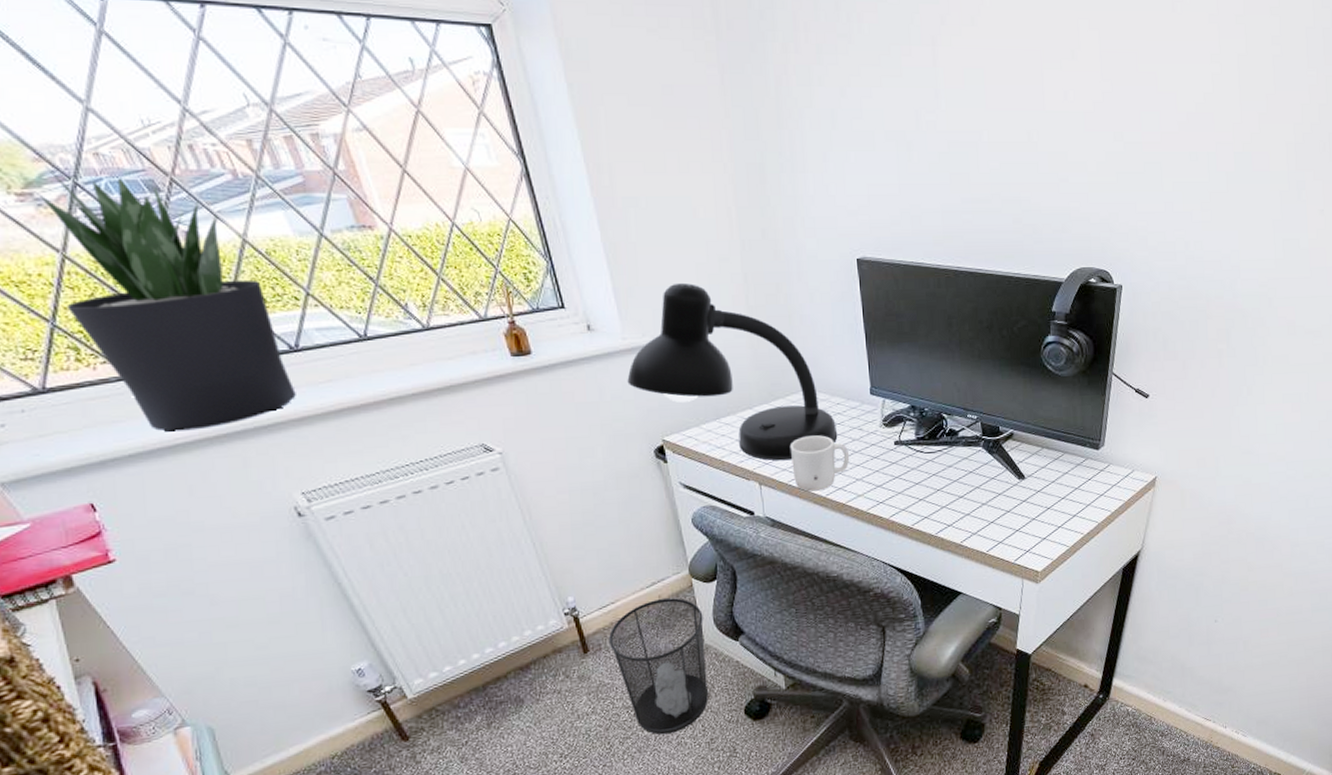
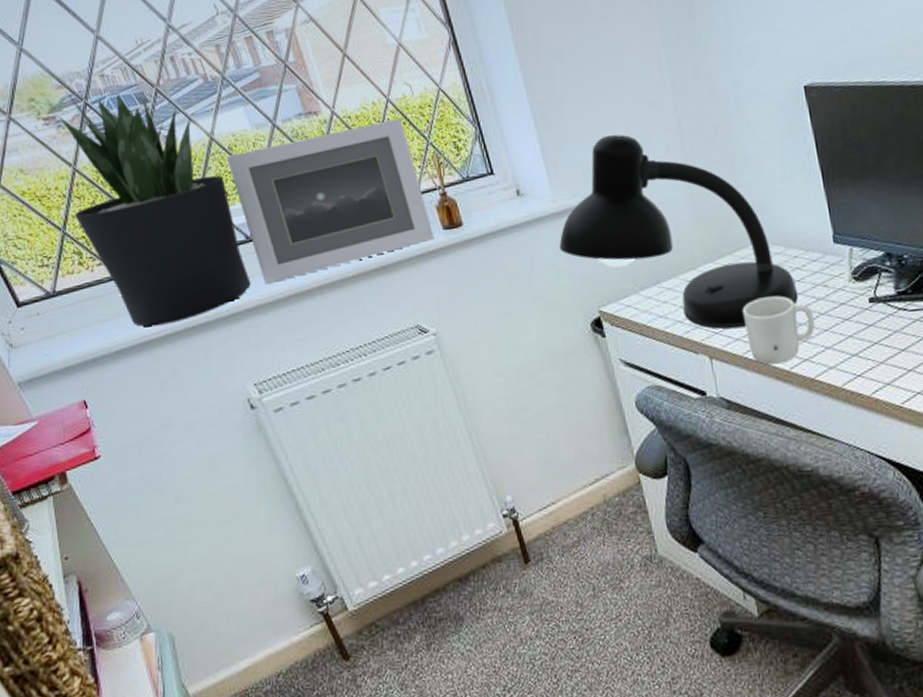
picture frame: none [263,243,502,397] -> present [226,118,435,285]
waste bin: present [609,598,708,735] -> none [551,497,666,669]

